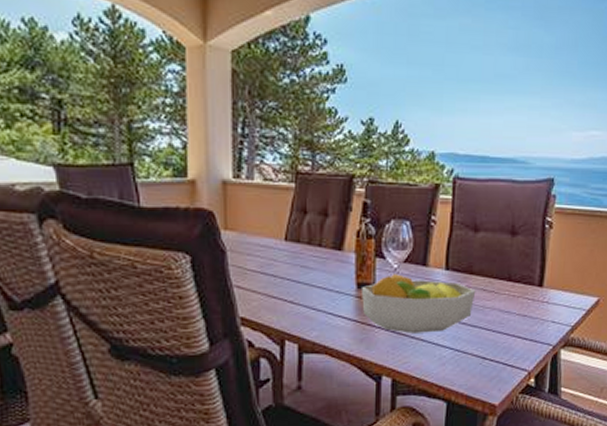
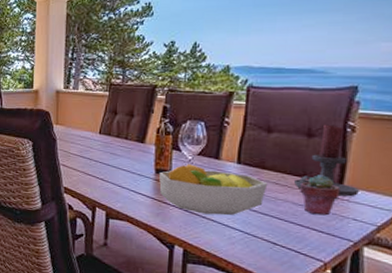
candle holder: none [501,221,558,299] -> present [294,124,361,197]
potted succulent: none [505,277,541,321] -> present [299,175,341,216]

